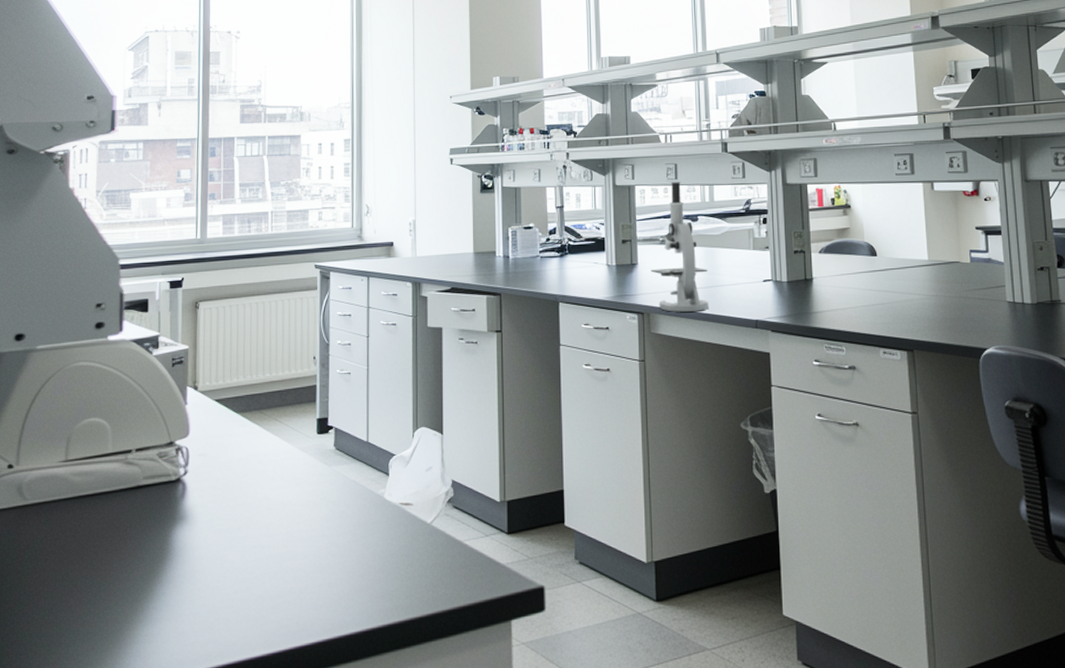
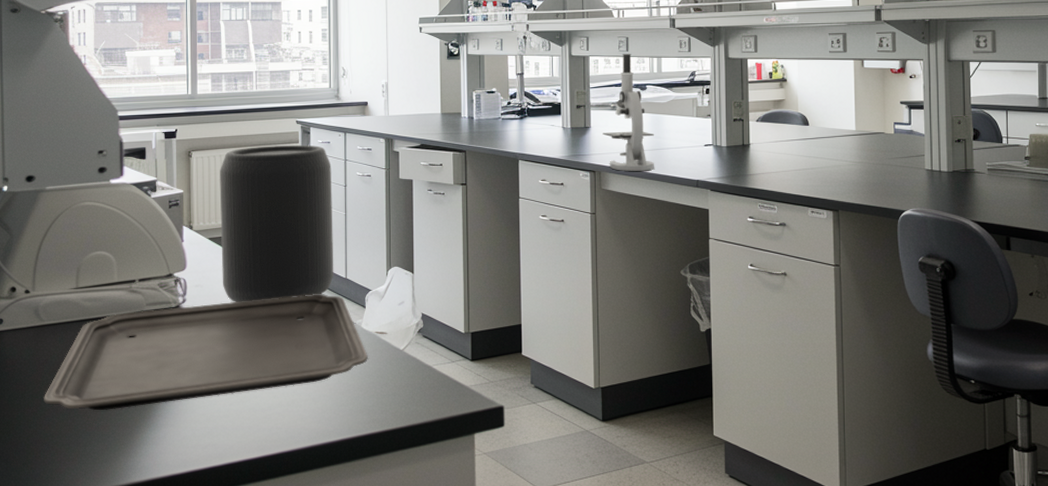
tray: none [23,460,391,604] -> present [44,294,368,411]
container: none [228,291,354,473] -> present [220,144,334,302]

